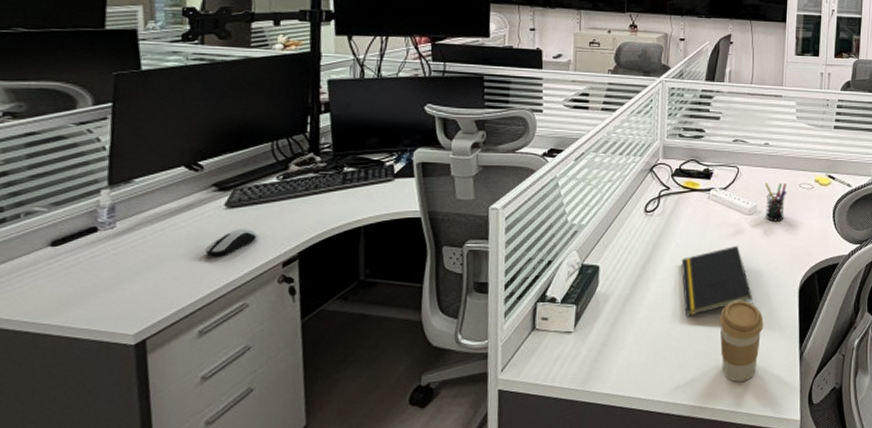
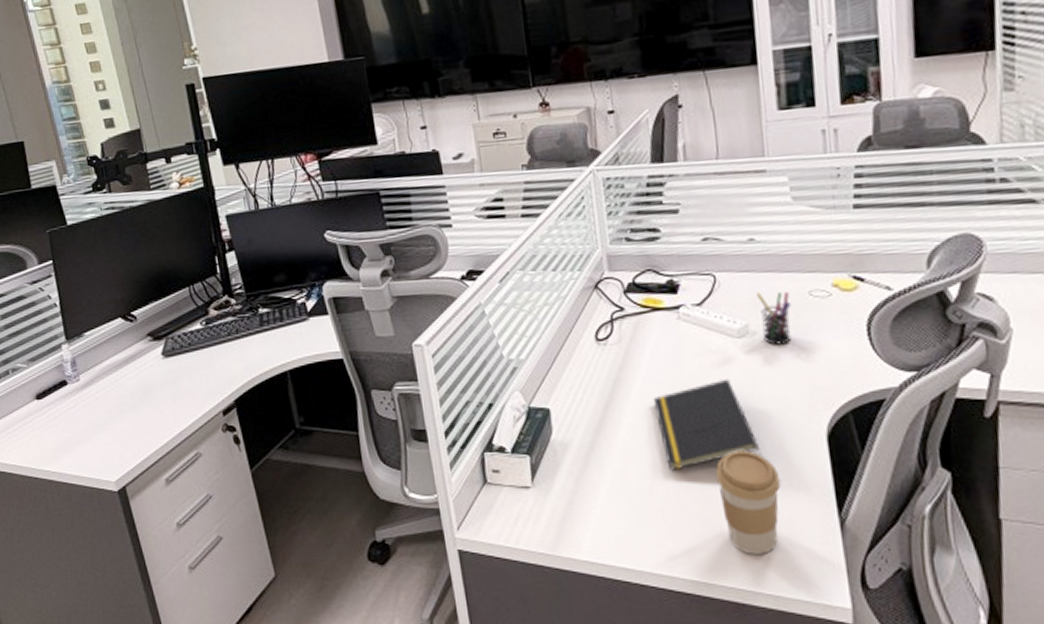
computer mouse: present [204,228,258,256] -> none [154,376,196,405]

